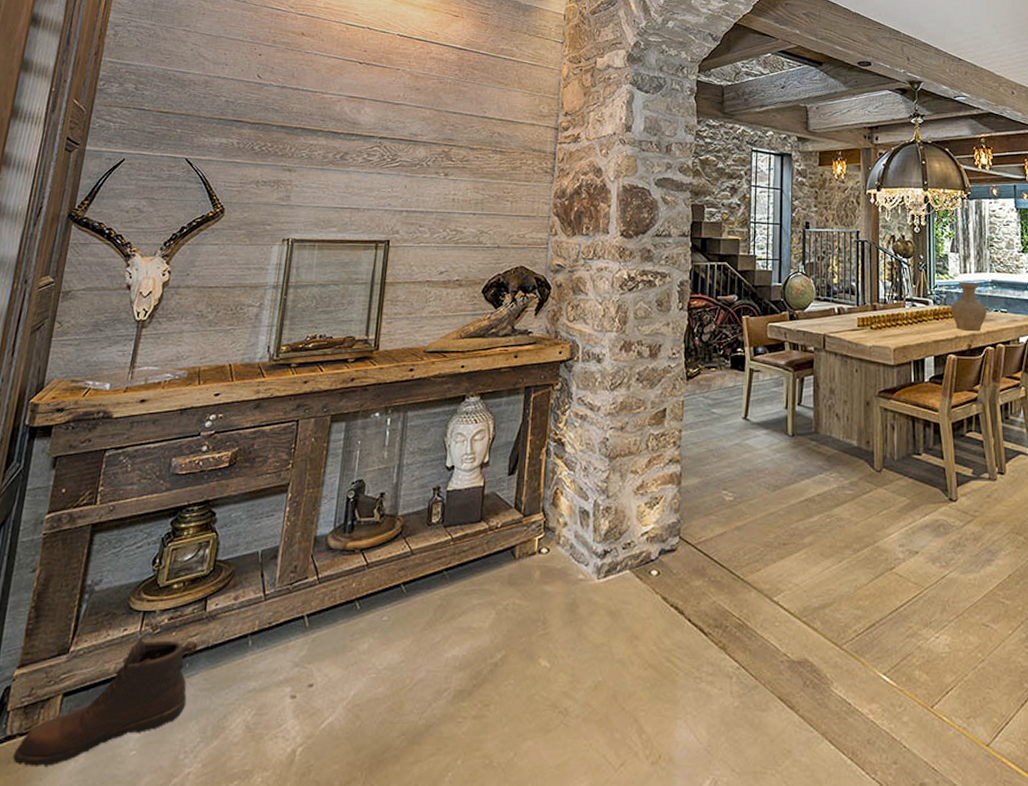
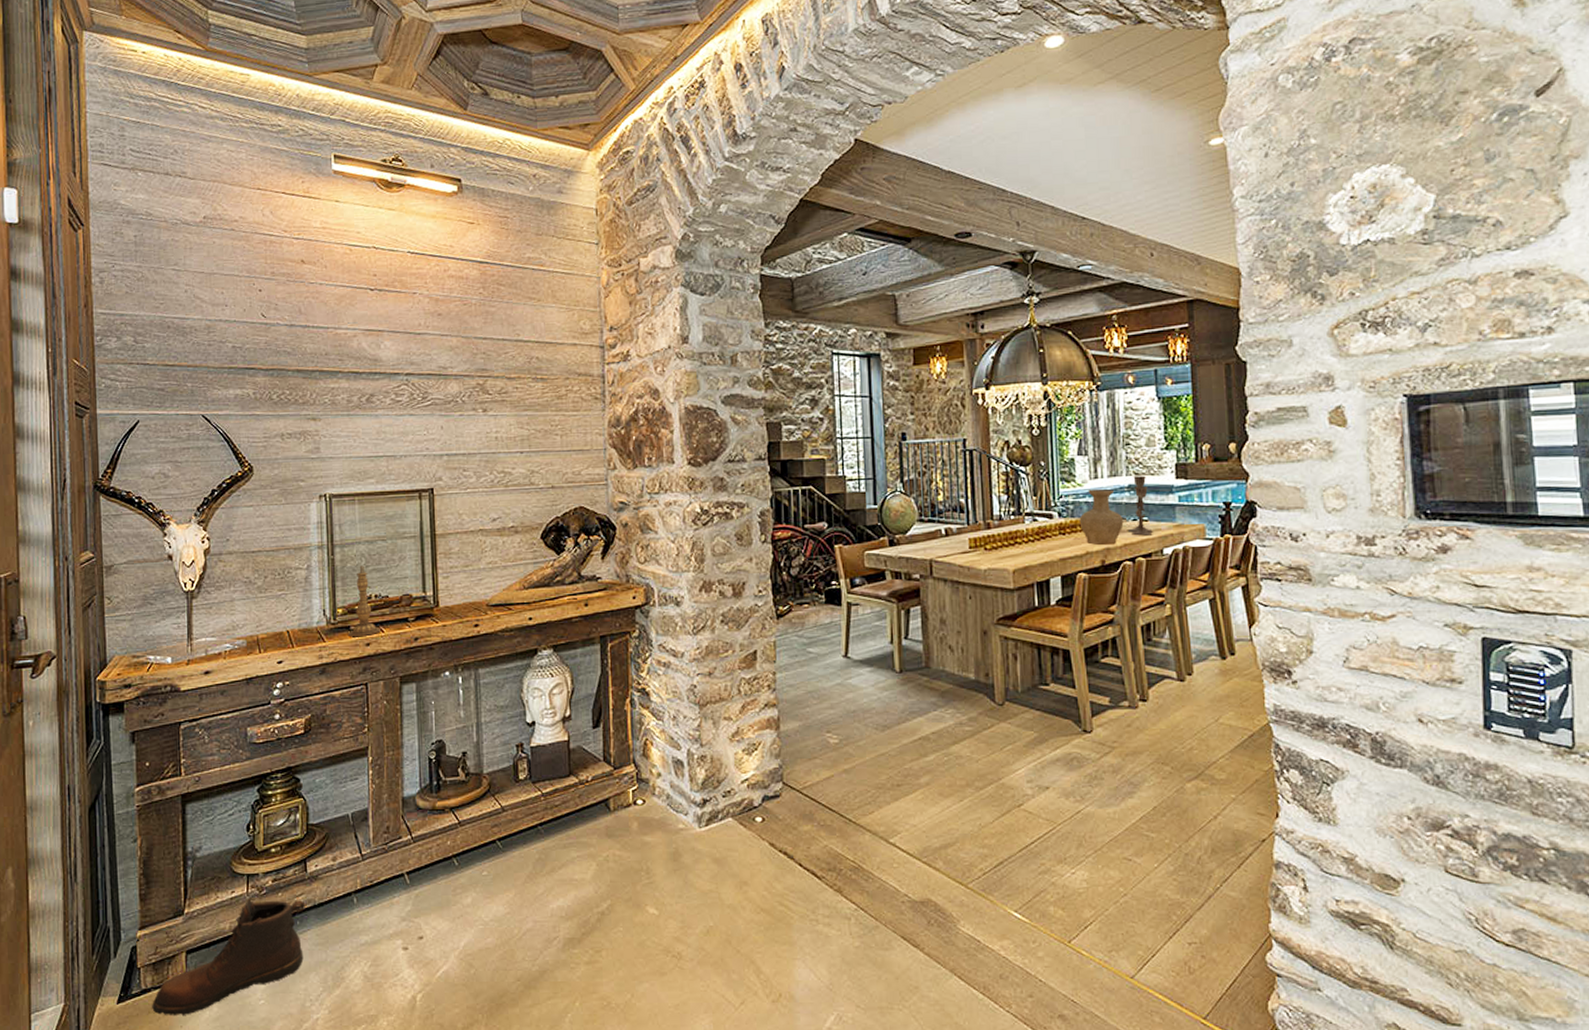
candlestick: none [287,307,320,375] -> present [347,565,381,637]
candlestick: none [990,273,1012,326] -> present [1127,475,1154,536]

